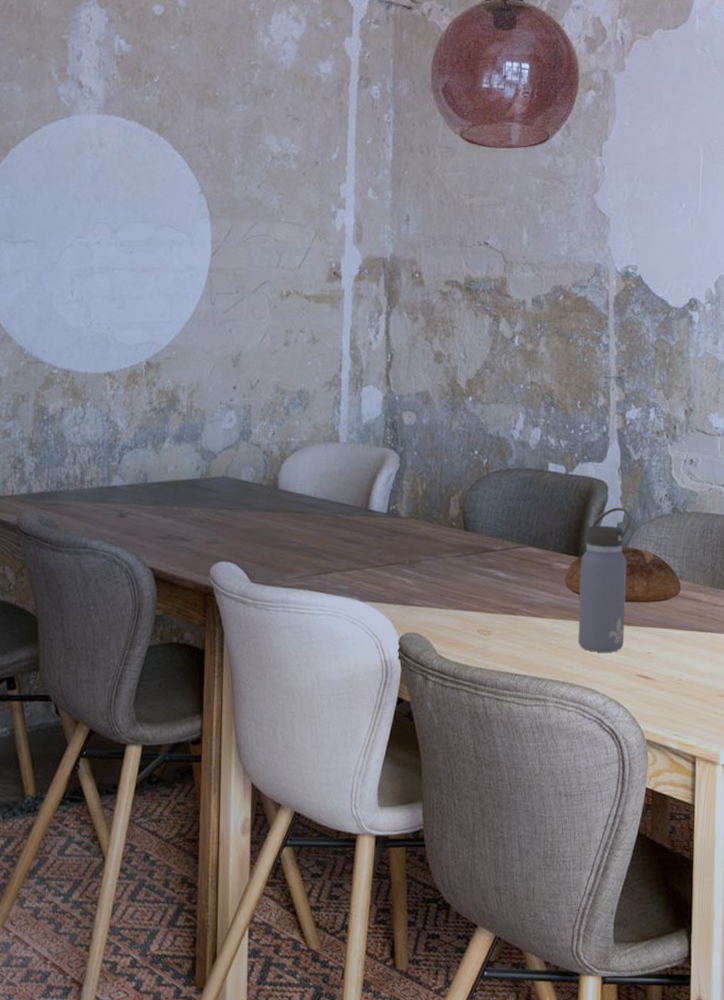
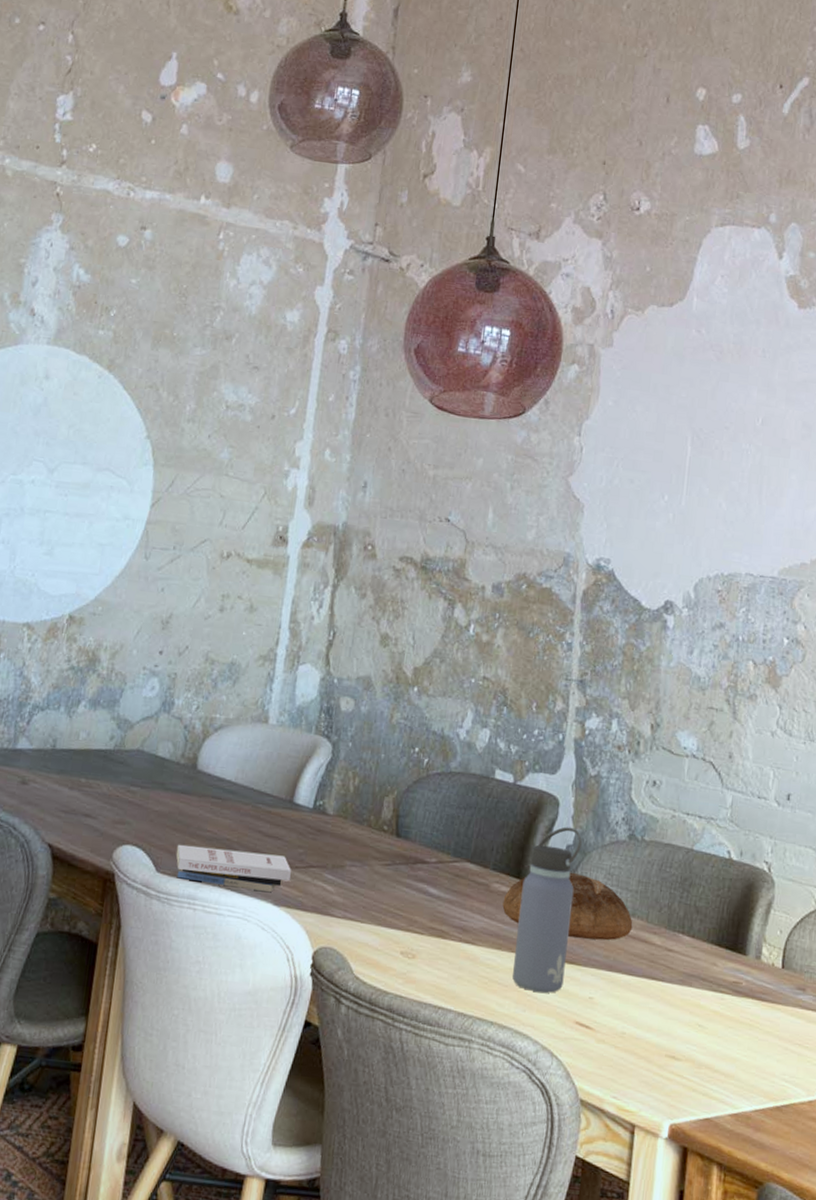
books: none [267,556,373,591] -> present [175,844,291,893]

